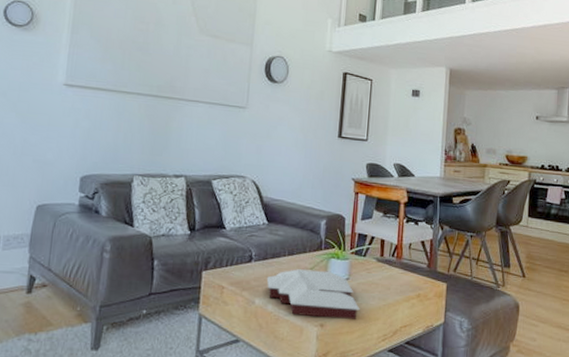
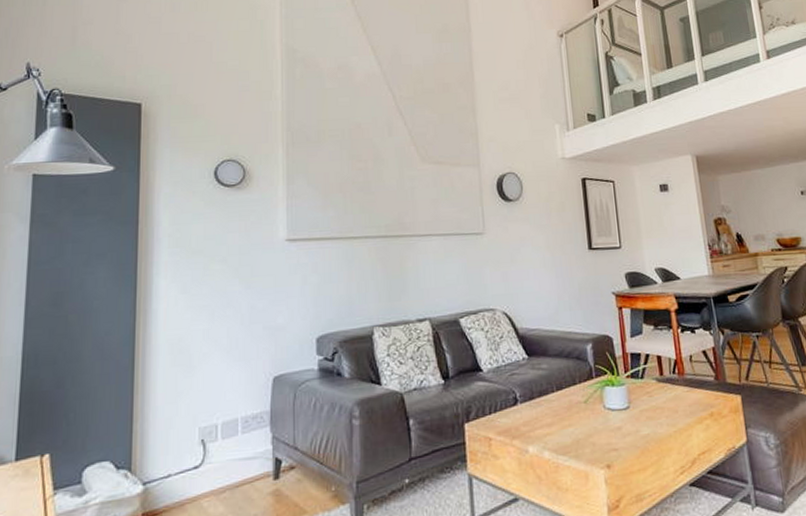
books: present [266,269,360,321] -> none [537,401,649,459]

